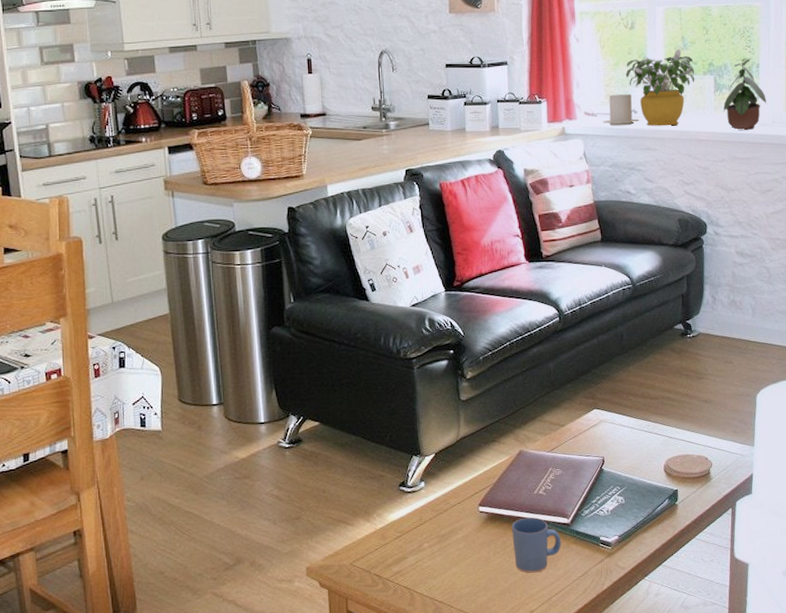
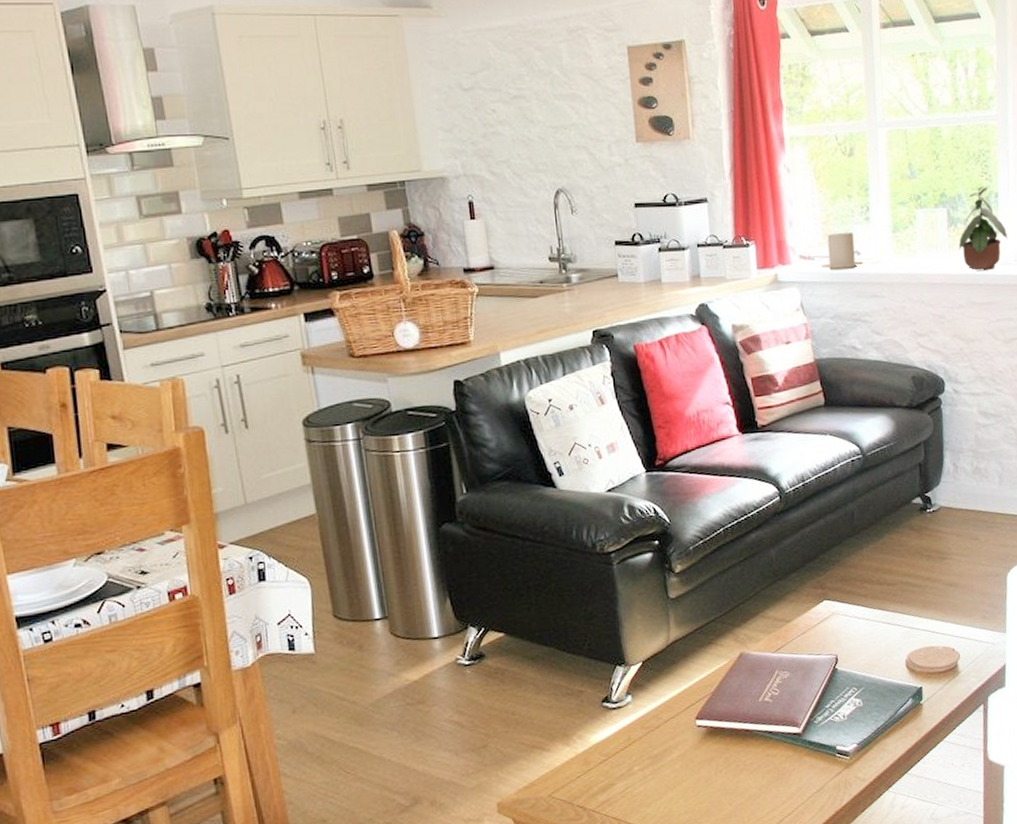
mug: present [512,517,562,573] -> none [735,728,793,793]
potted flower: present [625,48,695,127] -> none [845,177,926,270]

